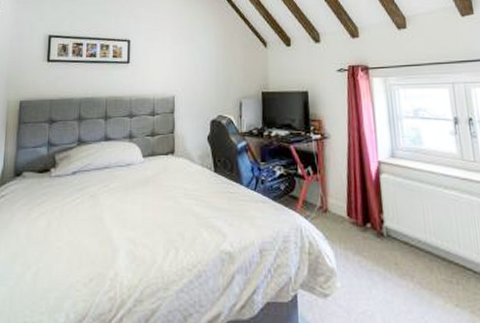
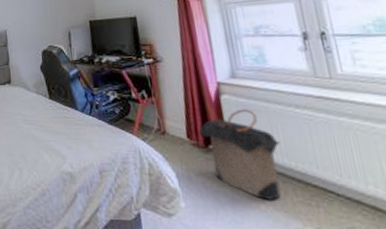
laundry hamper: none [358,188,430,278] -> present [199,109,281,200]

